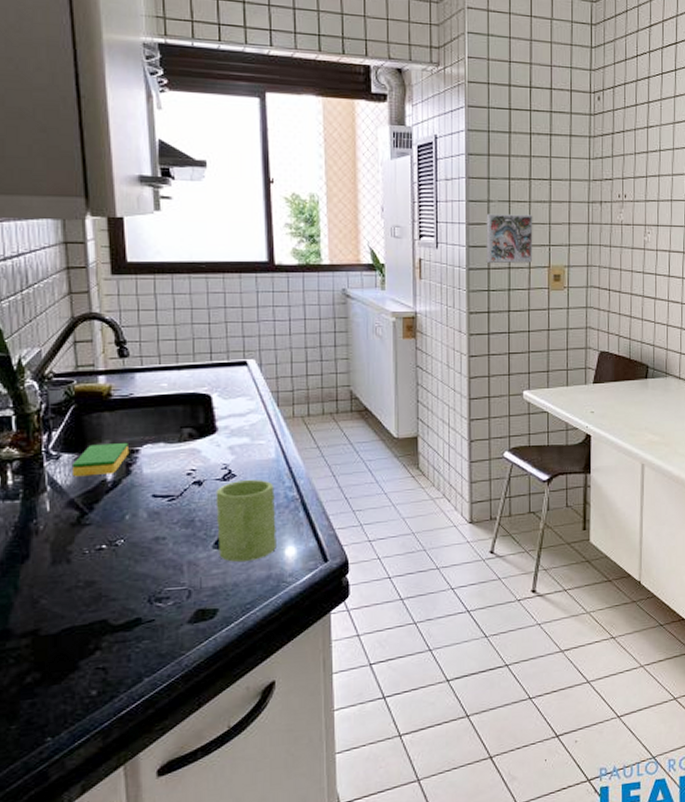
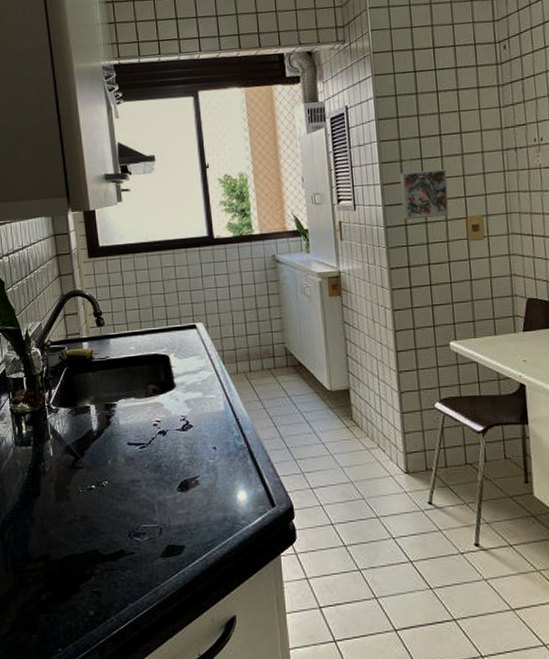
dish sponge: present [71,442,130,477] -> none [66,397,109,427]
mug: present [215,480,276,563] -> none [177,430,230,505]

